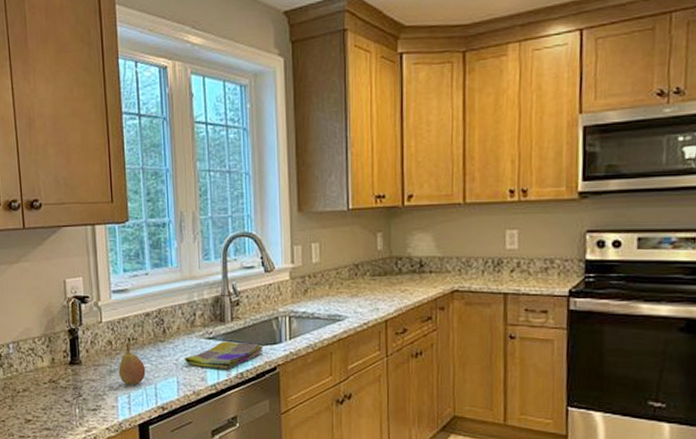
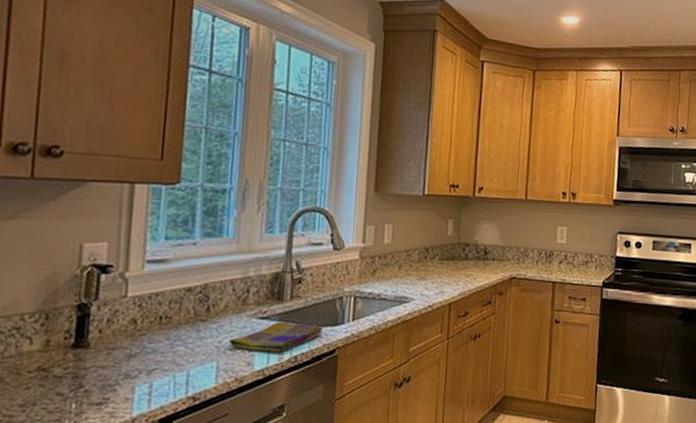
fruit: present [118,343,146,385] -> none [140,322,178,372]

